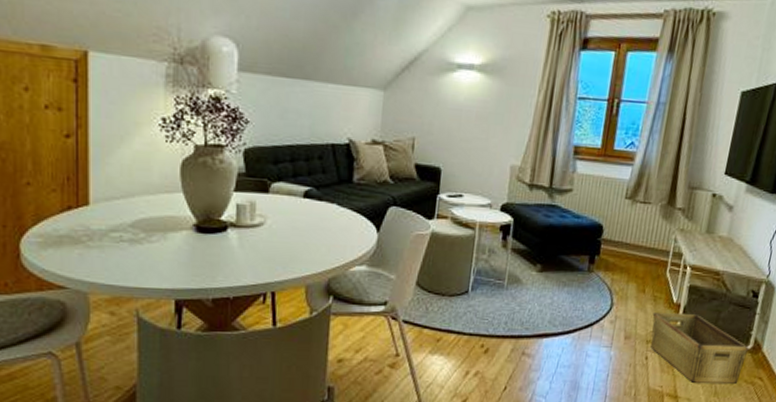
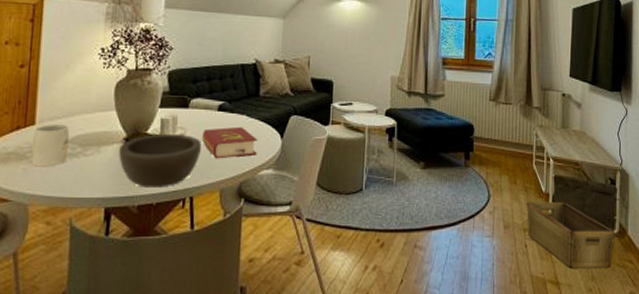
mug: none [86,204,131,253] -> present [31,123,70,167]
bowl: none [189,220,284,281] -> present [119,133,201,188]
book: none [284,216,350,252] -> present [201,126,258,159]

